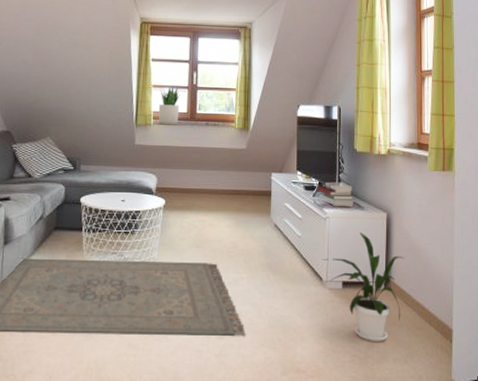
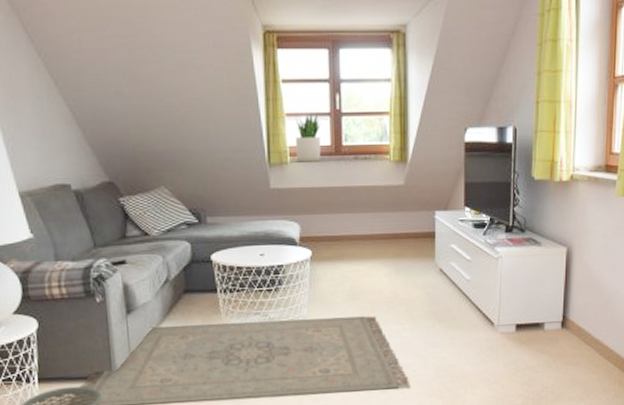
books: present [316,181,353,208] -> none [487,216,530,245]
house plant: present [323,232,404,343] -> none [494,271,584,383]

